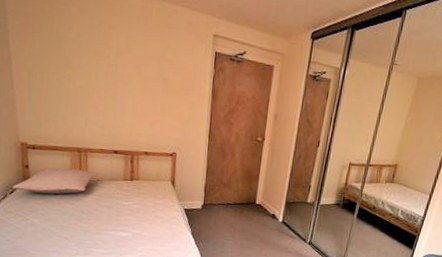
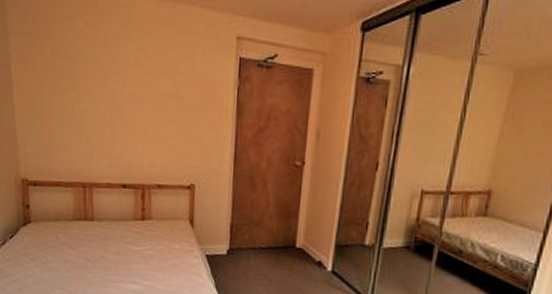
pillow: present [12,168,98,194] -> none [12,207,105,239]

